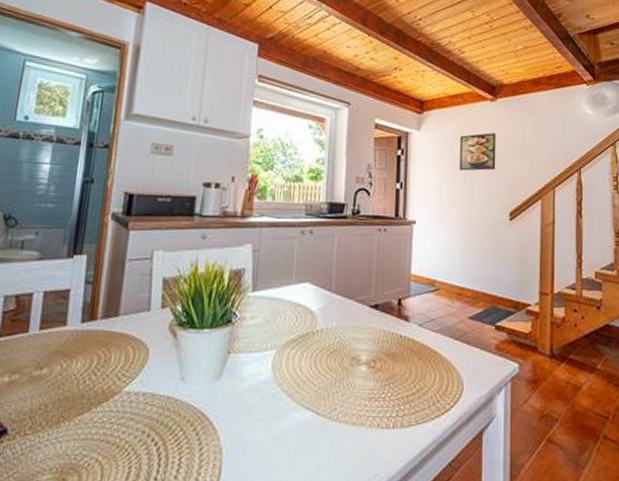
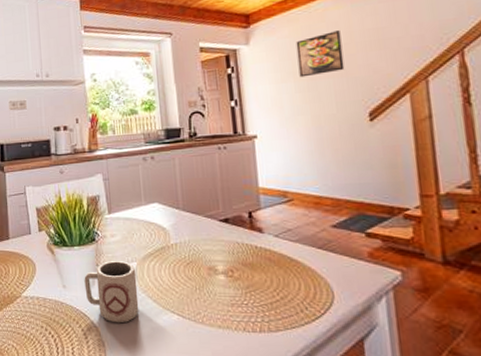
cup: none [208,346,274,424] -> present [84,260,139,323]

